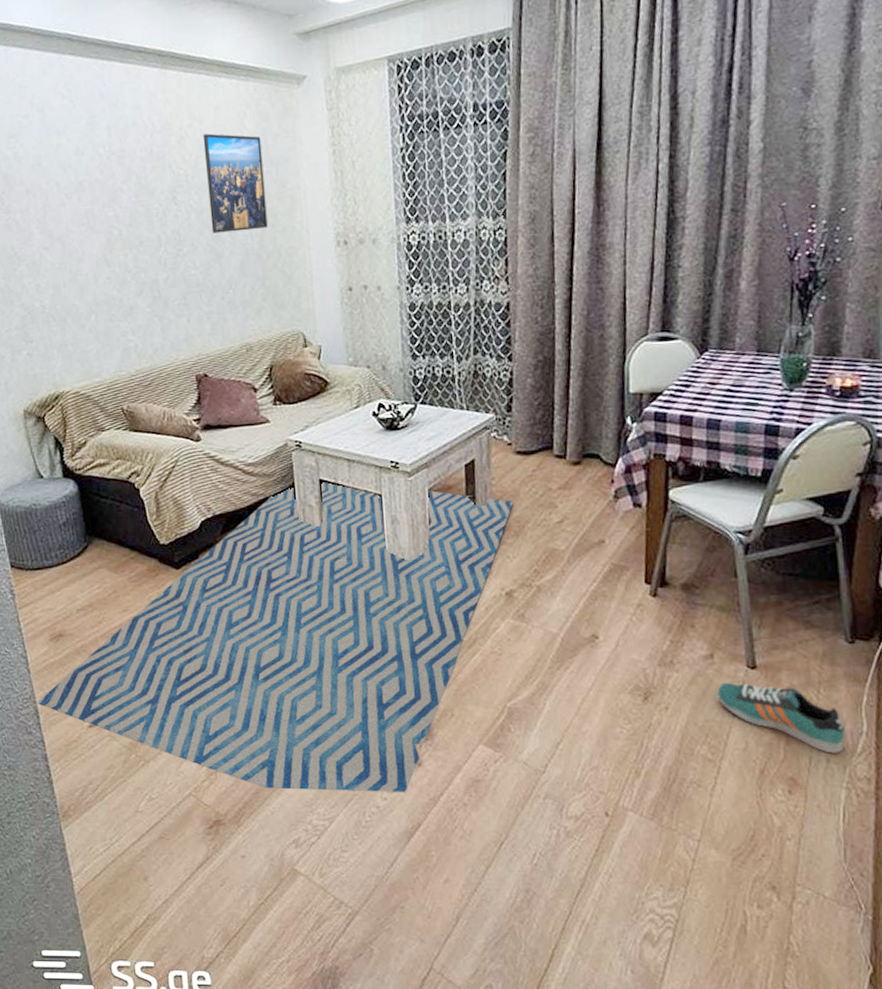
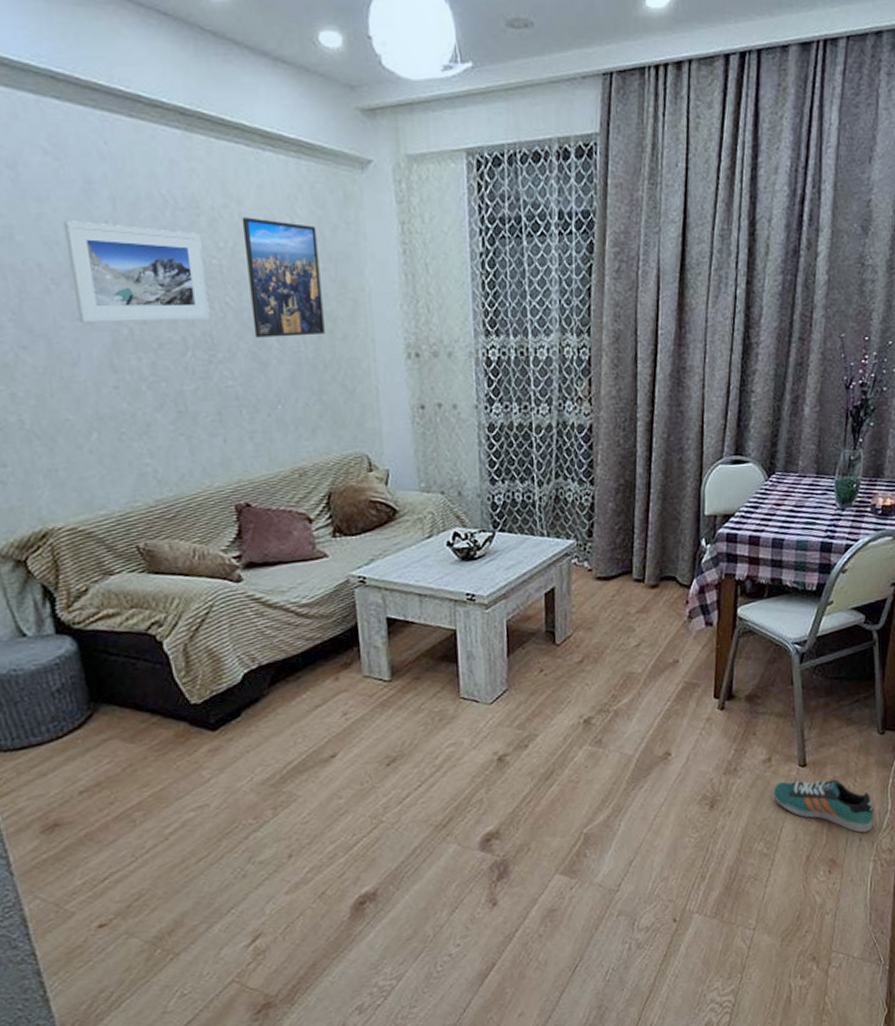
rug: present [37,482,513,792] -> none [24,620,592,959]
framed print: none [74,147,178,228] -> present [63,221,210,323]

